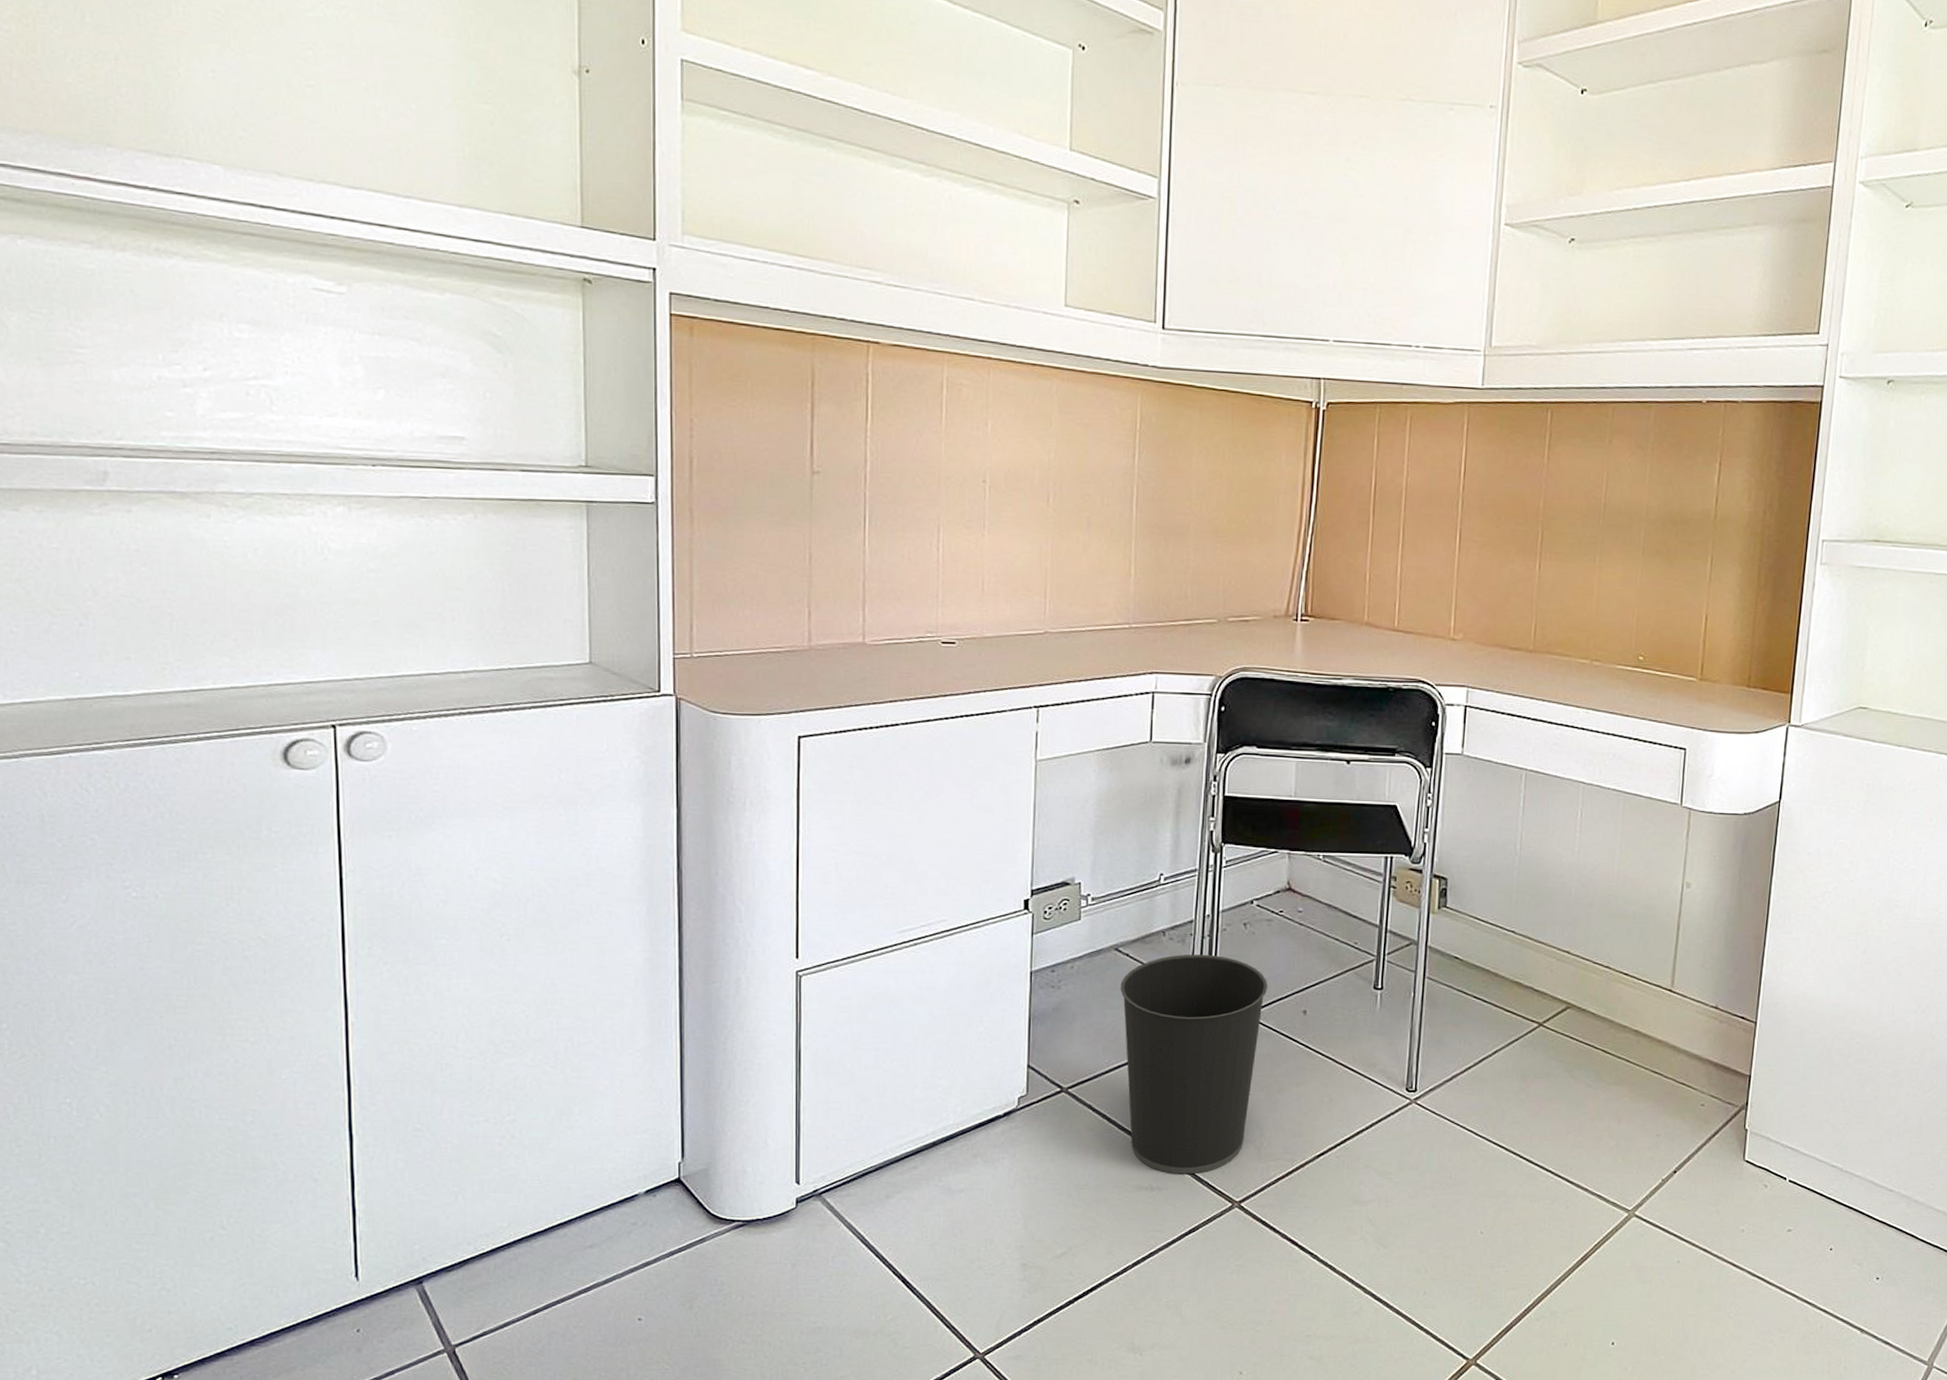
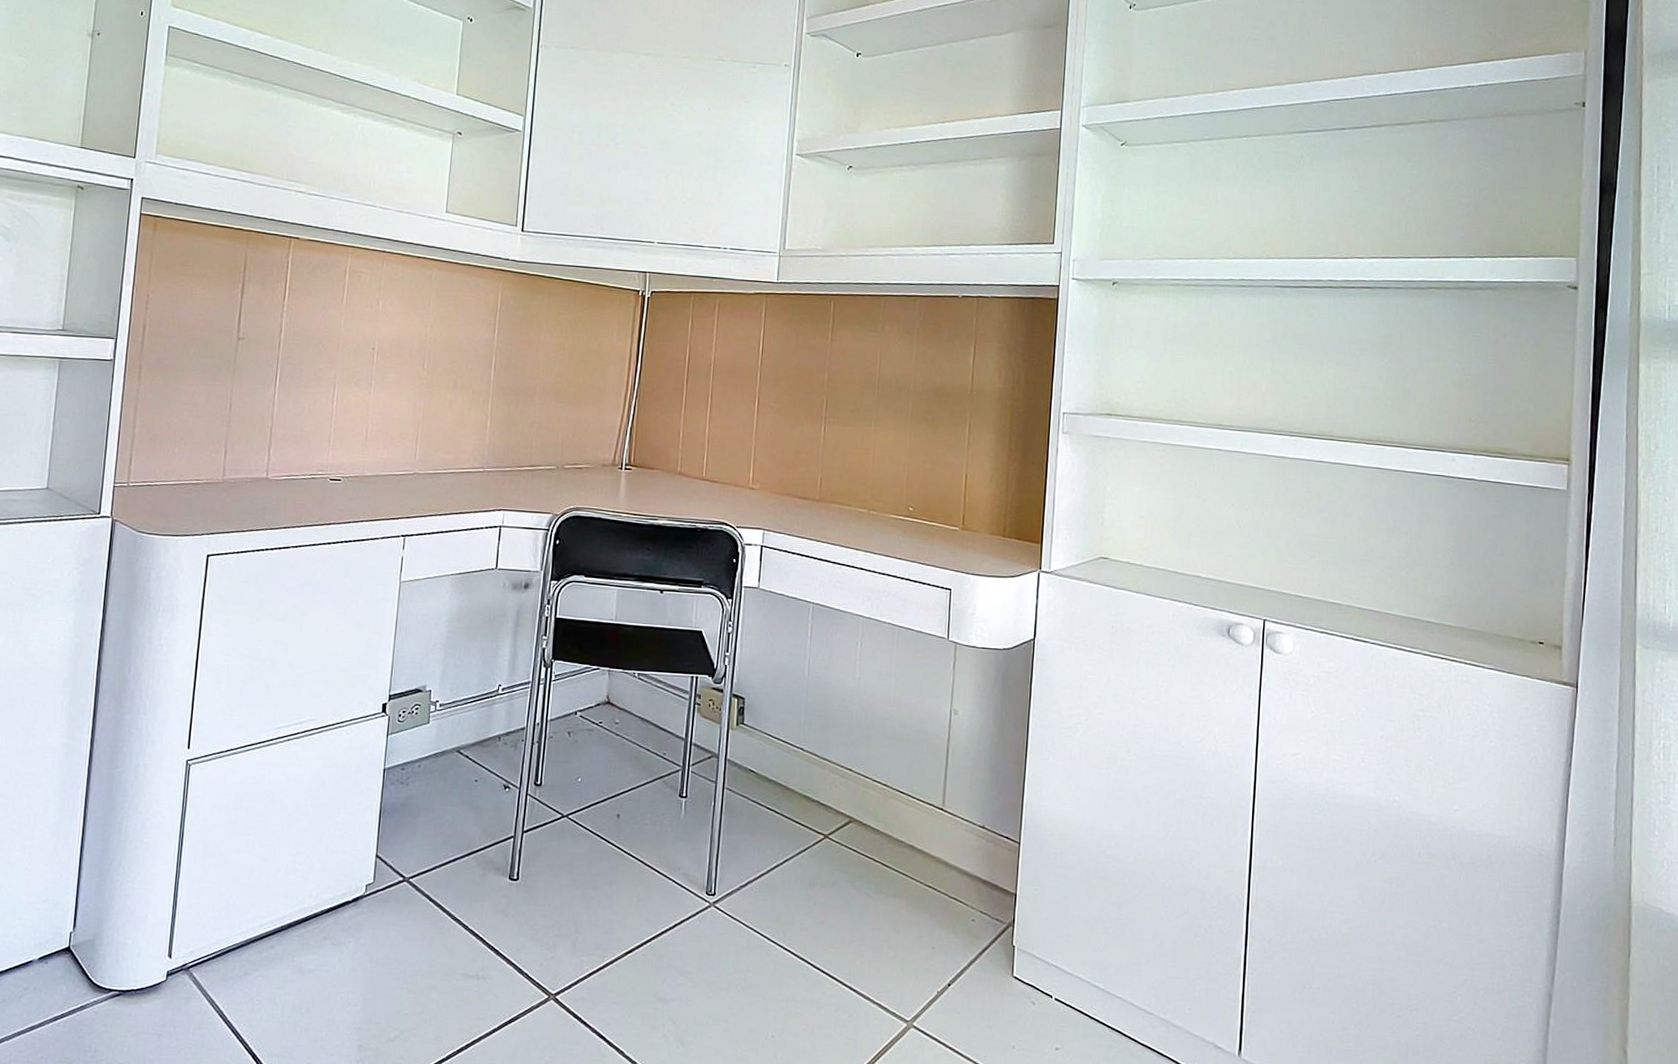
wastebasket: present [1120,954,1268,1175] -> none [459,758,587,966]

